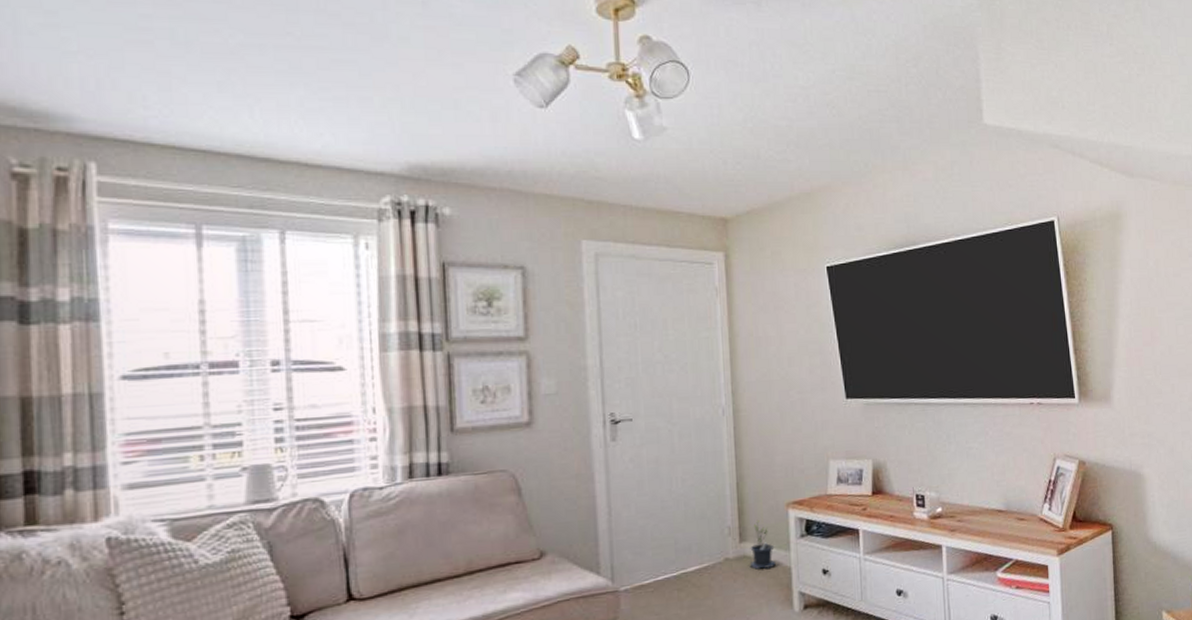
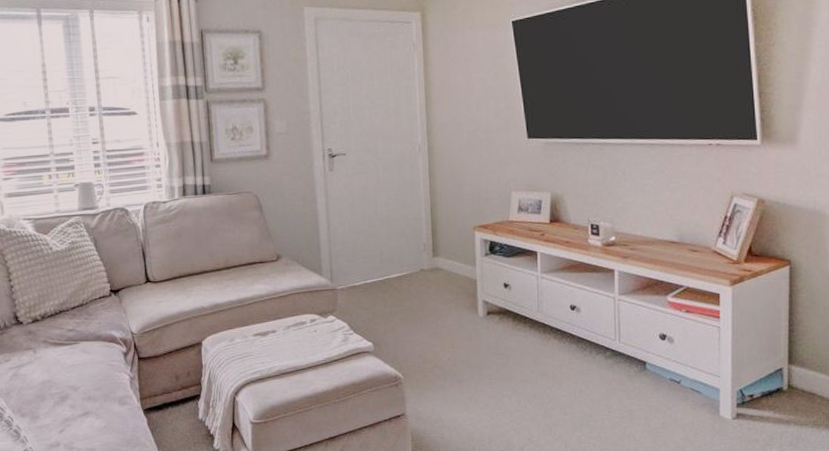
potted plant: present [749,519,776,570] -> none [441,239,463,280]

